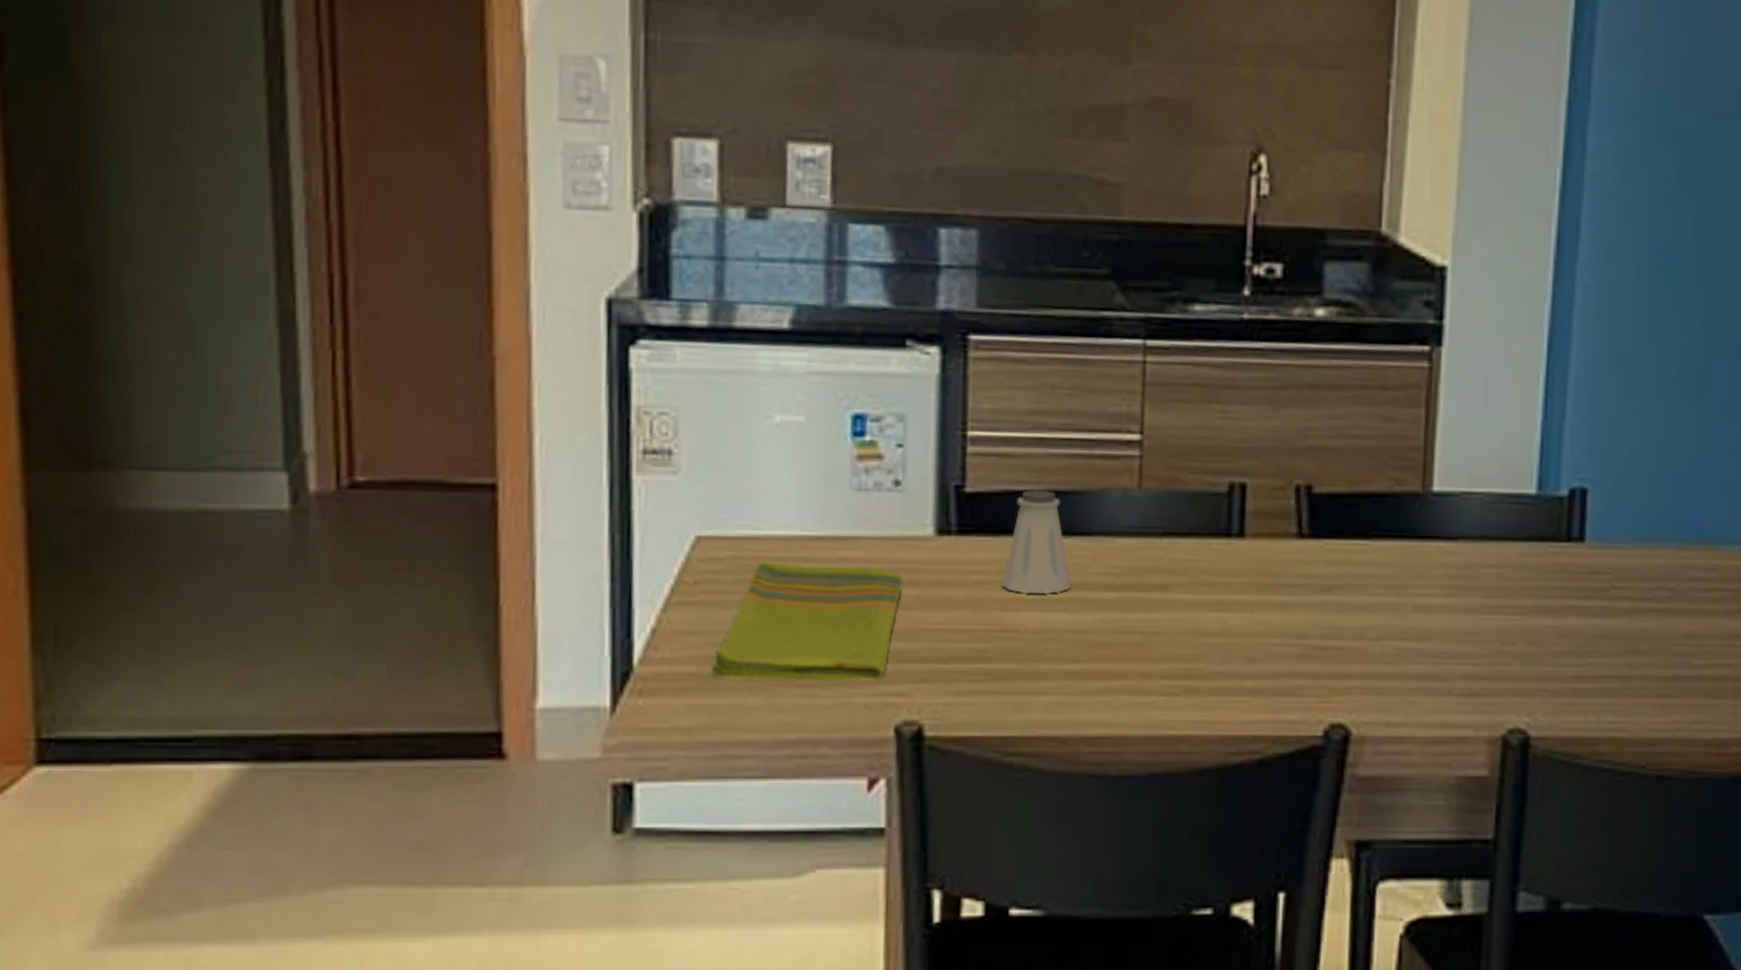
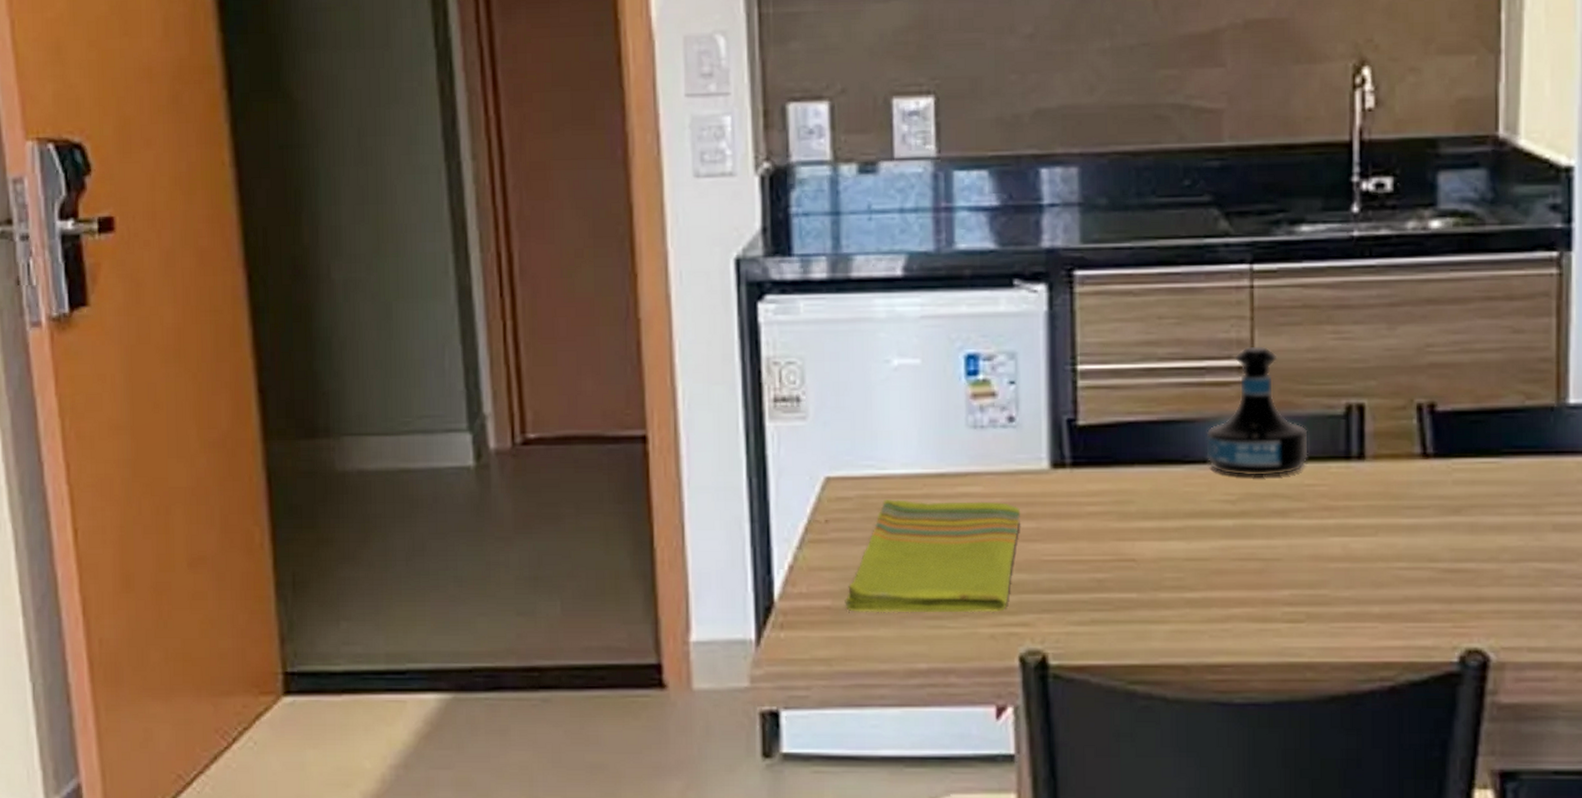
saltshaker: present [1001,490,1070,594] -> none [1117,419,1186,524]
tequila bottle: none [1092,420,1192,551] -> present [1206,346,1308,476]

